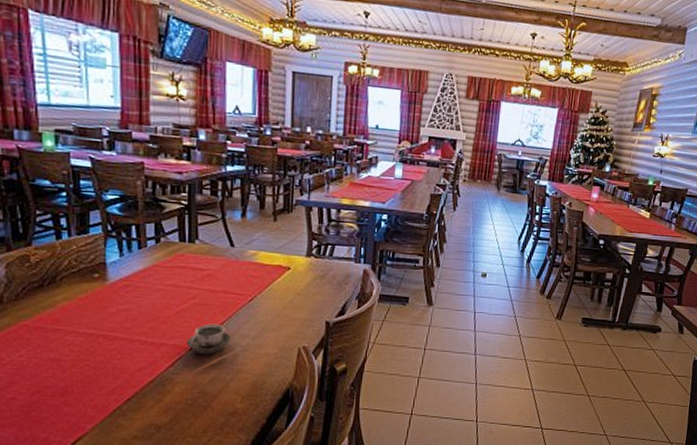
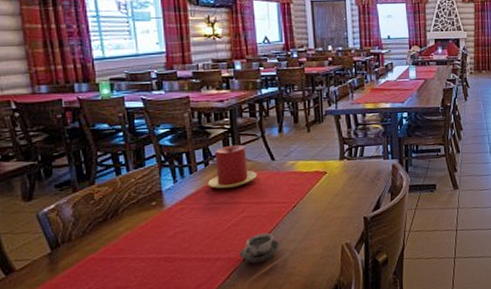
candle: none [157,223,214,271] -> present [207,144,258,189]

